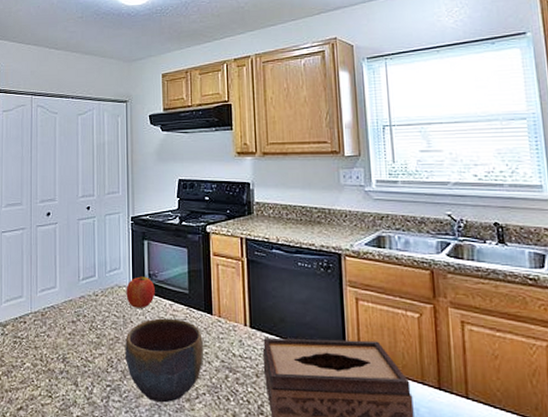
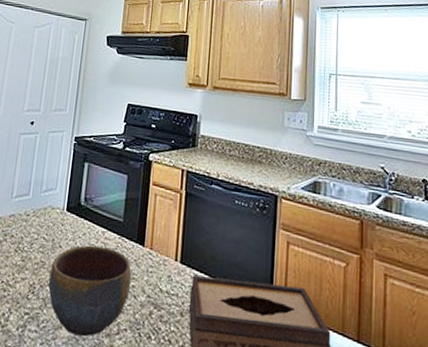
fruit: present [126,276,155,308] -> none [58,199,90,233]

